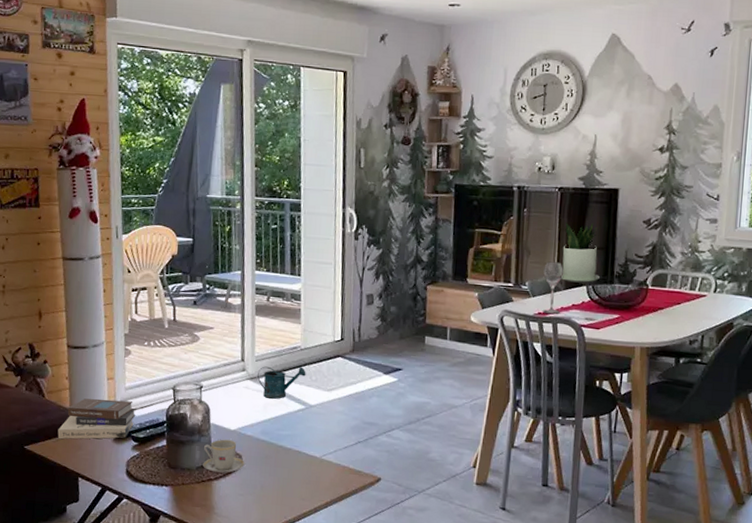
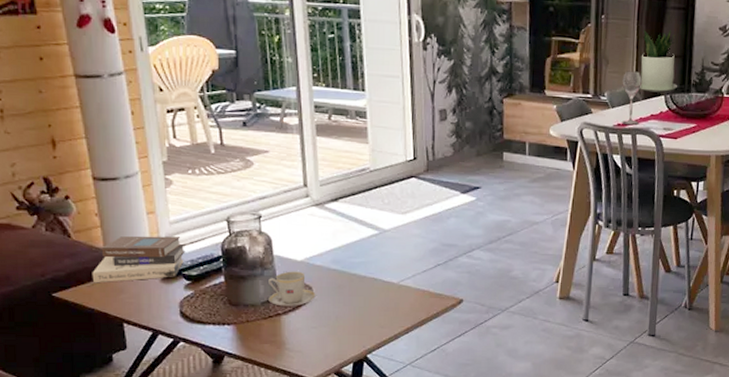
watering can: present [257,366,306,399] -> none [323,190,377,225]

